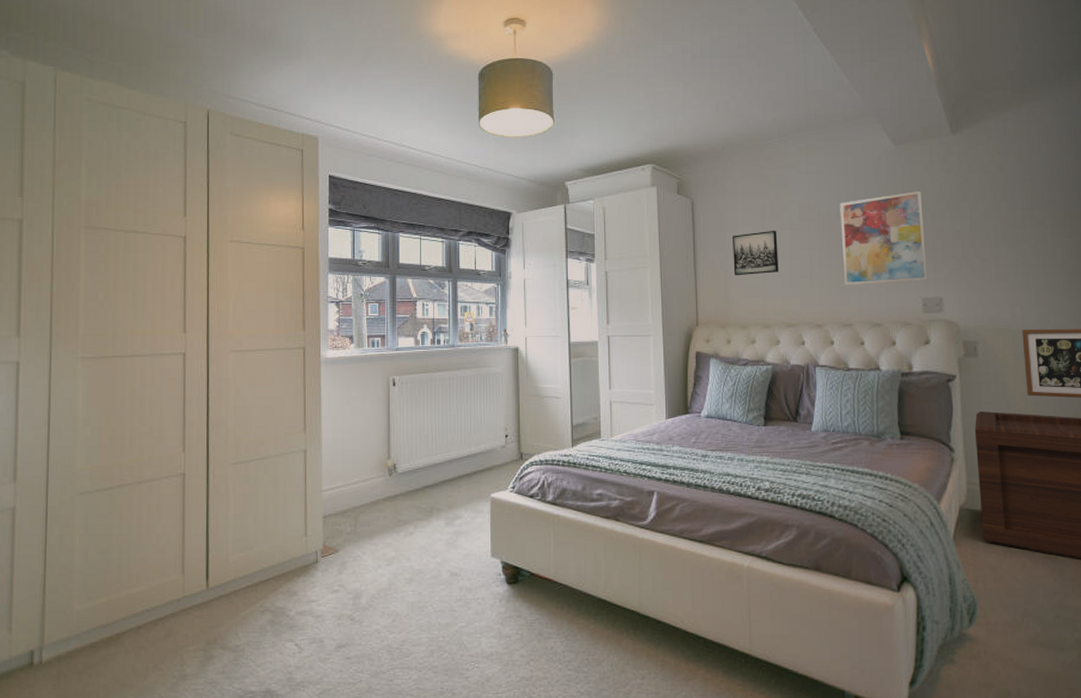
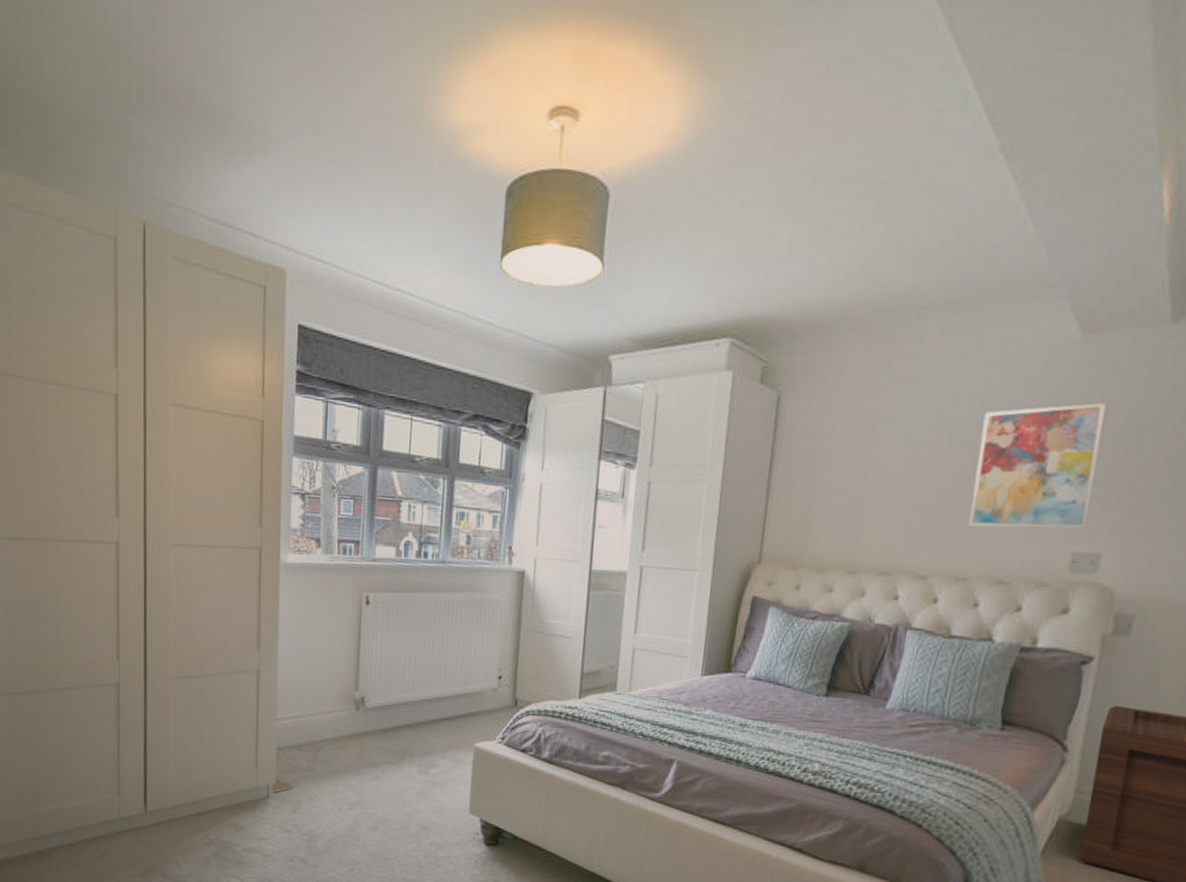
wall art: present [733,230,779,276] -> none [820,443,888,503]

